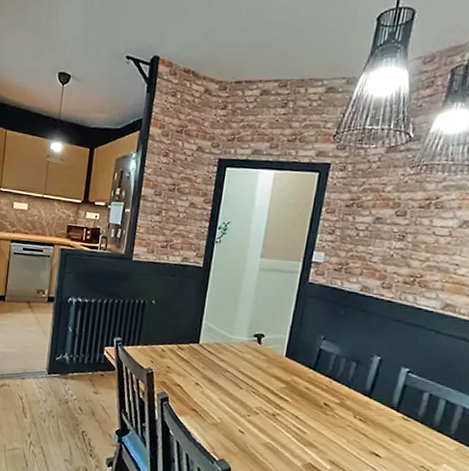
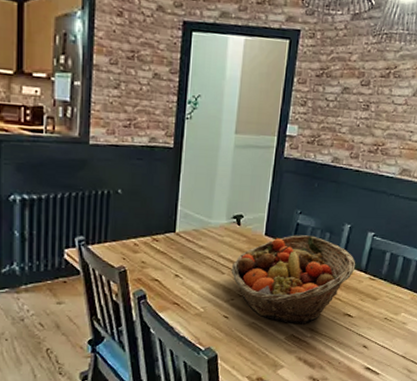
fruit basket: none [249,360,386,455] -> present [231,235,356,324]

